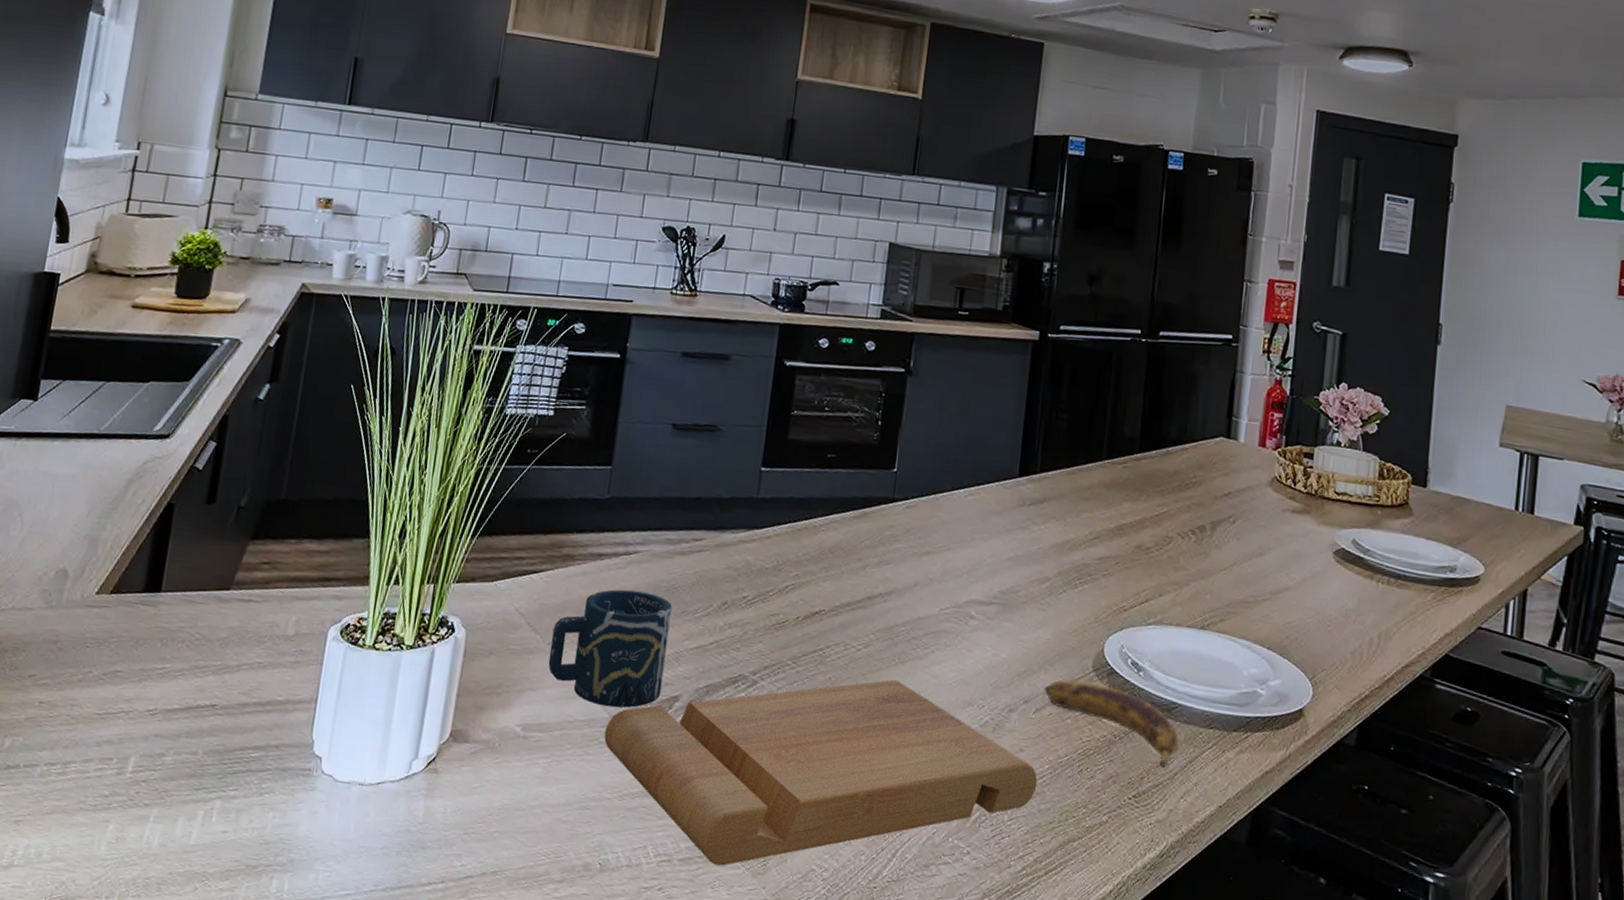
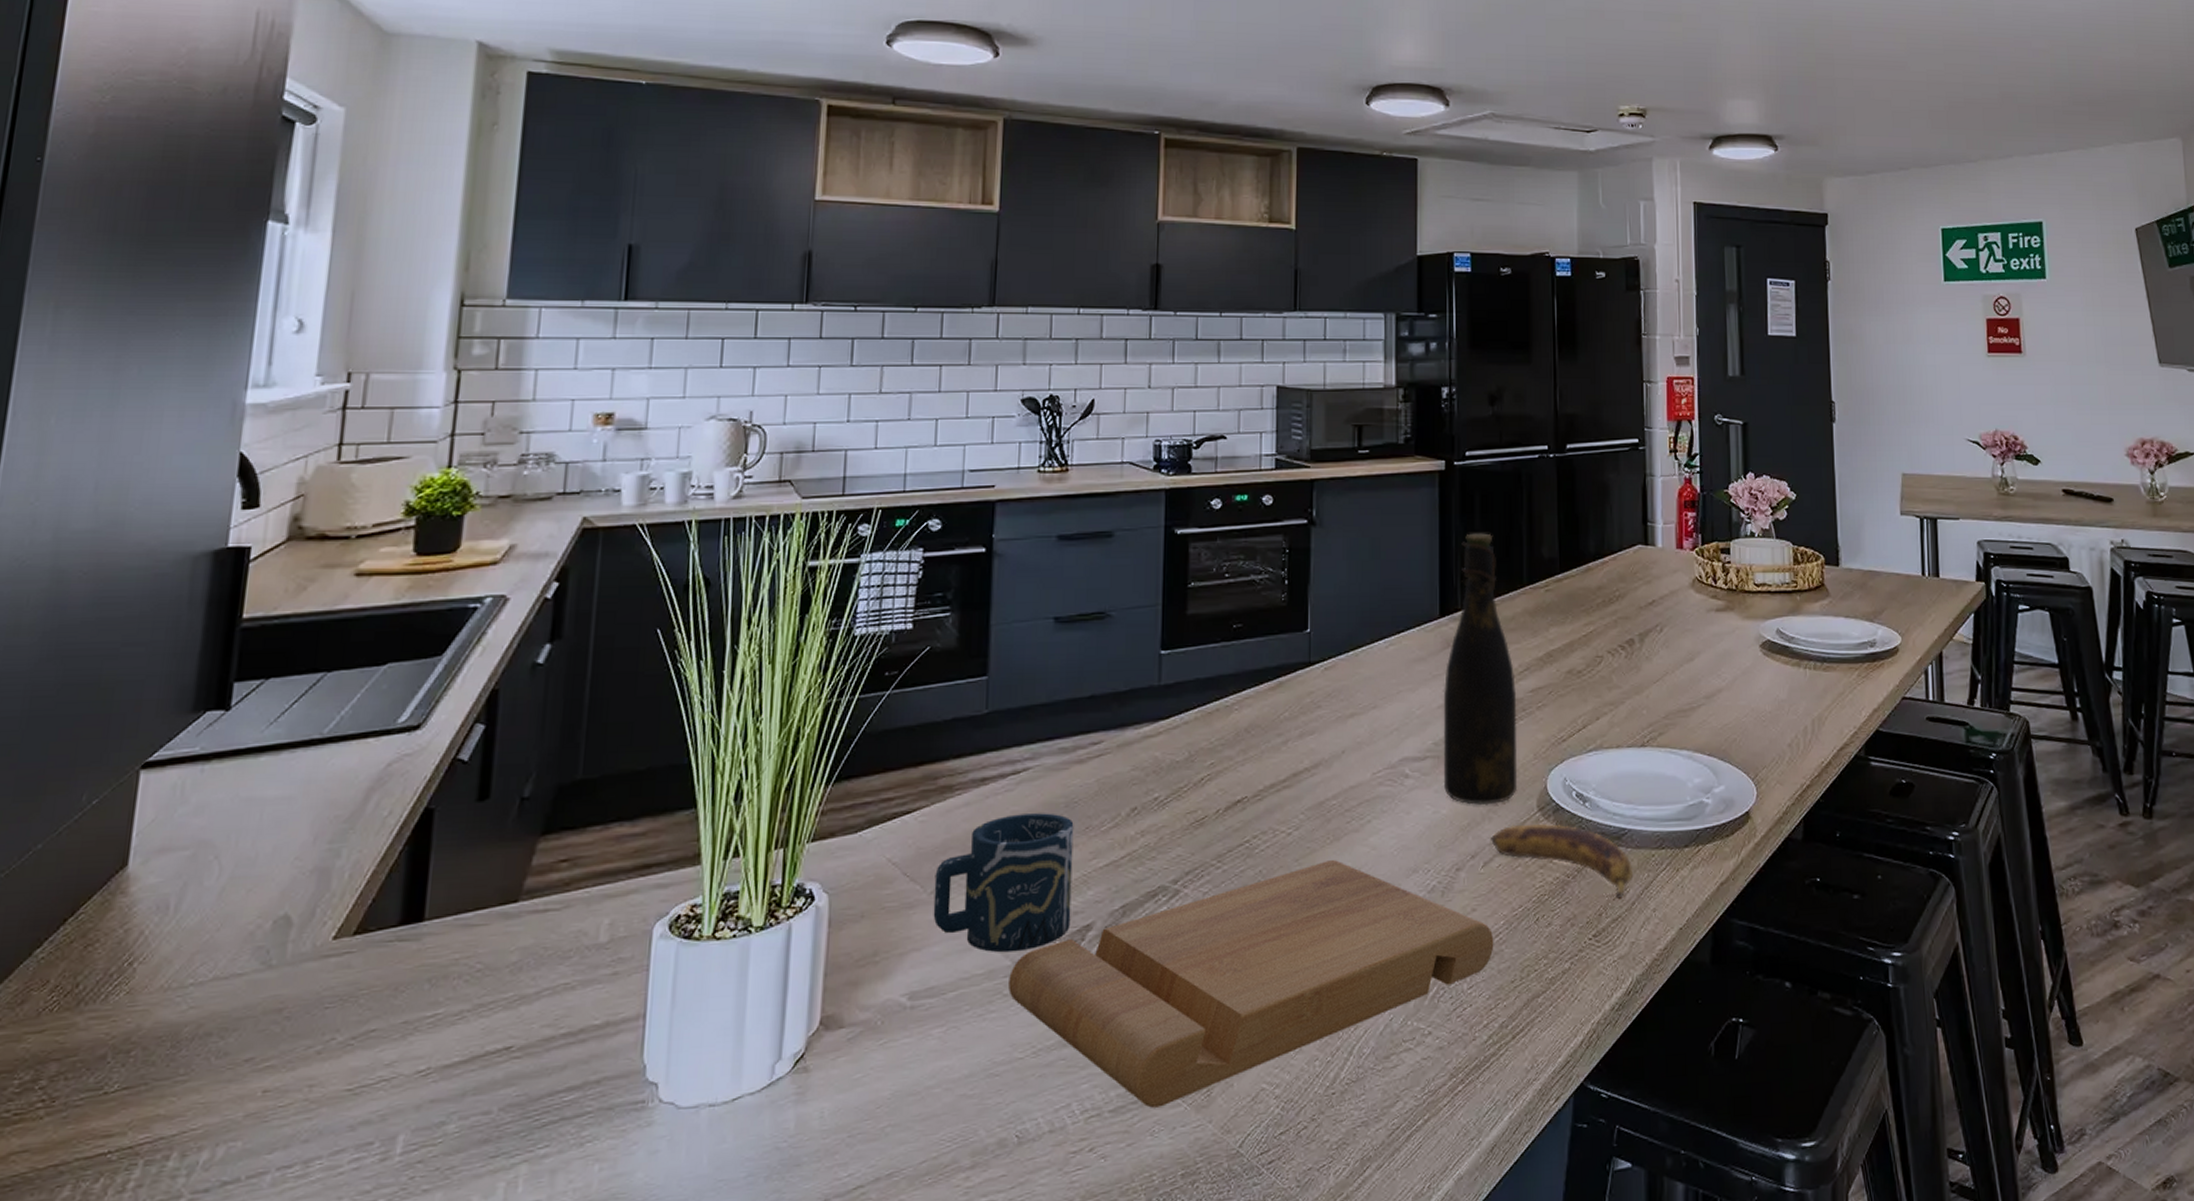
bottle: none [1006,403,1084,657] -> present [1443,533,1518,806]

